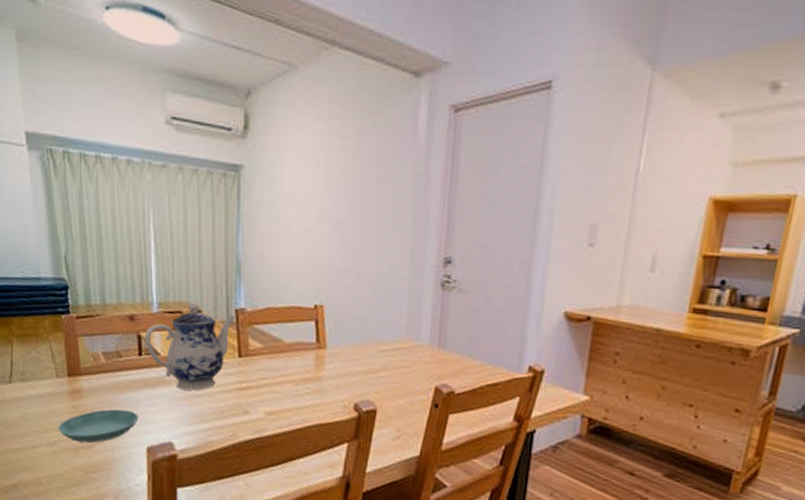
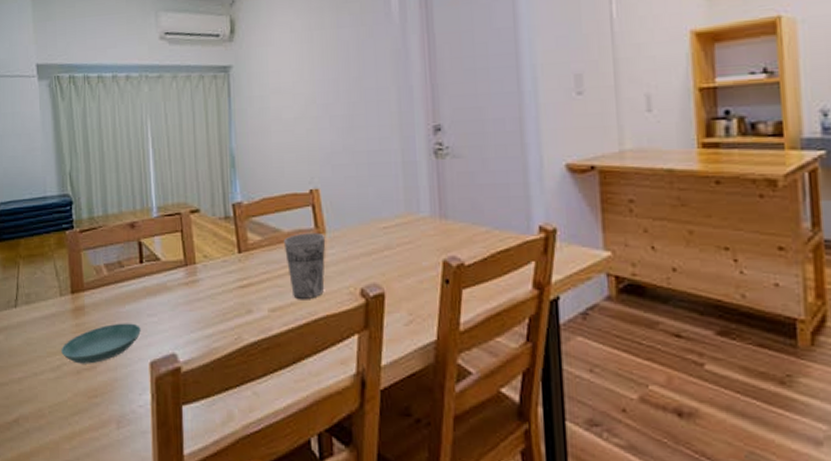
teapot: present [144,302,236,391] -> none [144,202,234,294]
cup: none [284,345,326,407] -> present [283,232,326,299]

